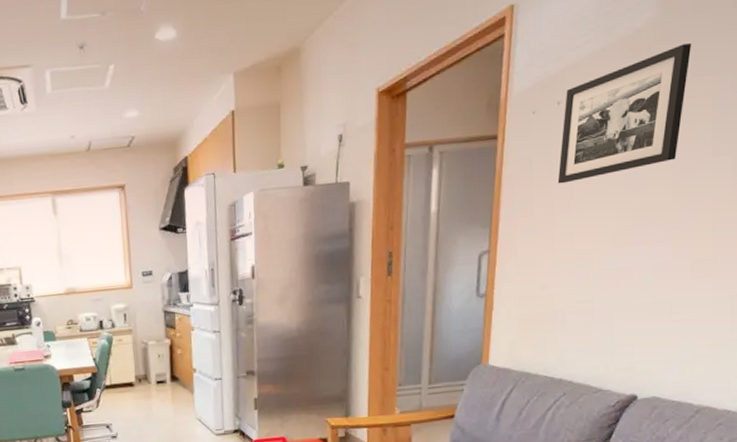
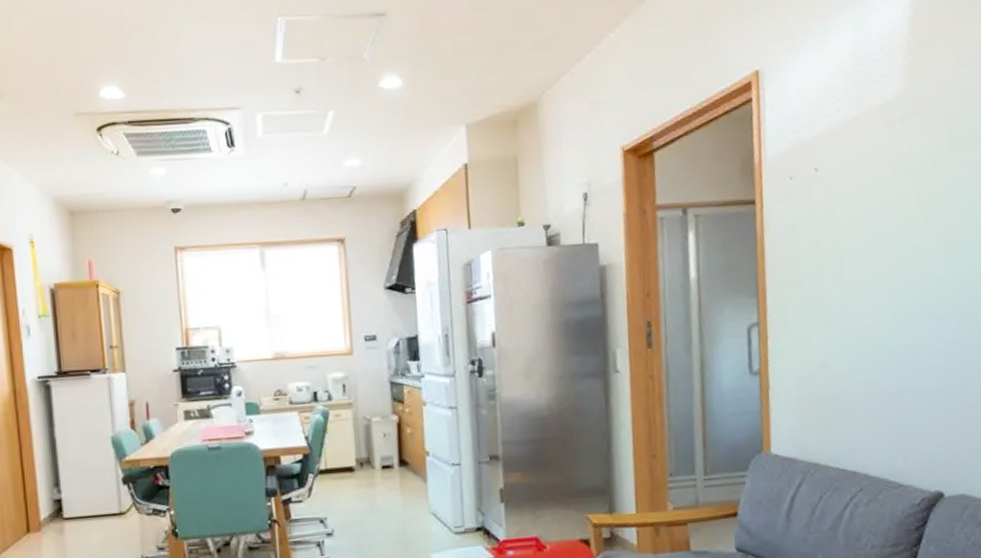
picture frame: present [557,43,692,184] -> none [822,116,947,254]

